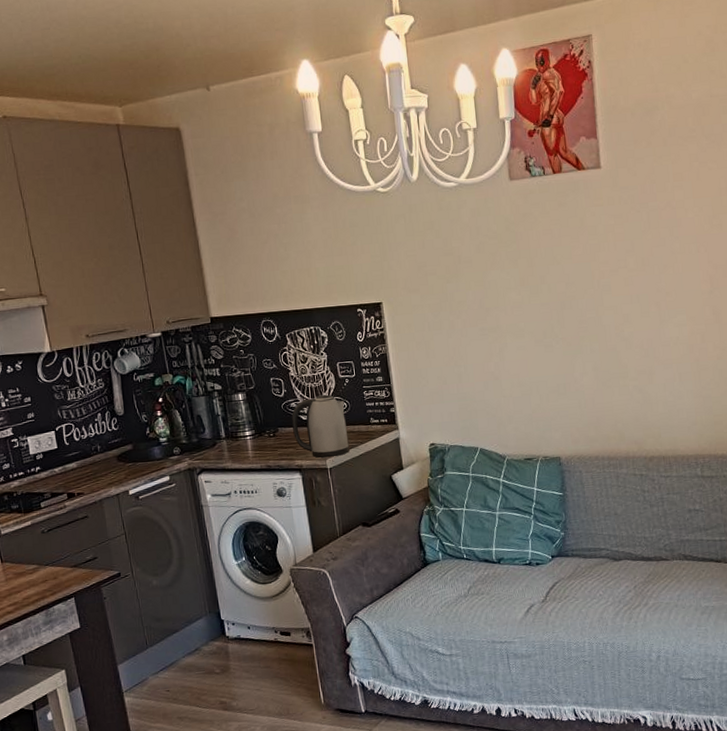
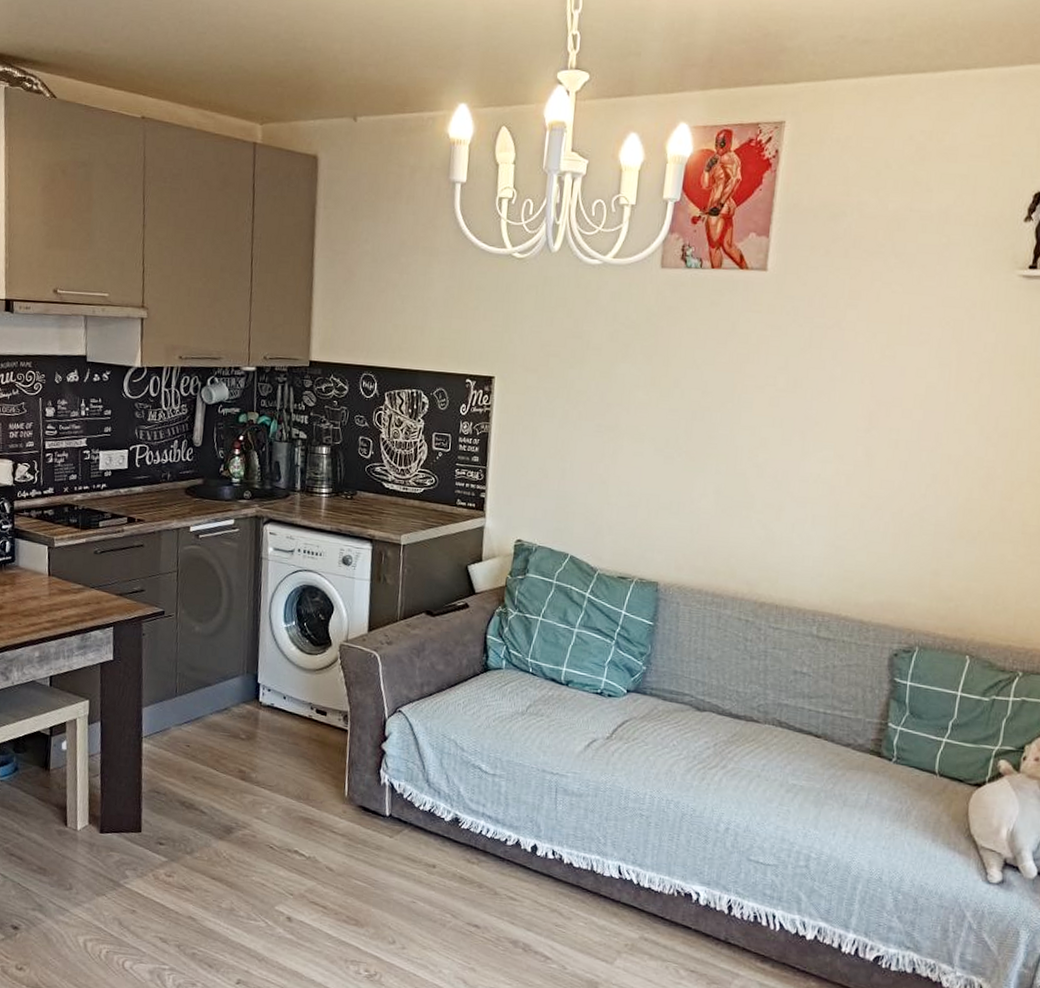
kettle: present [291,394,350,458] -> none [372,464,433,533]

